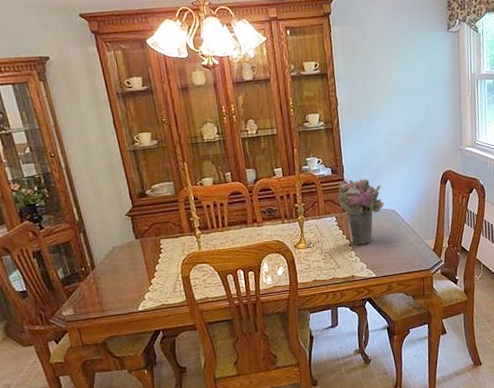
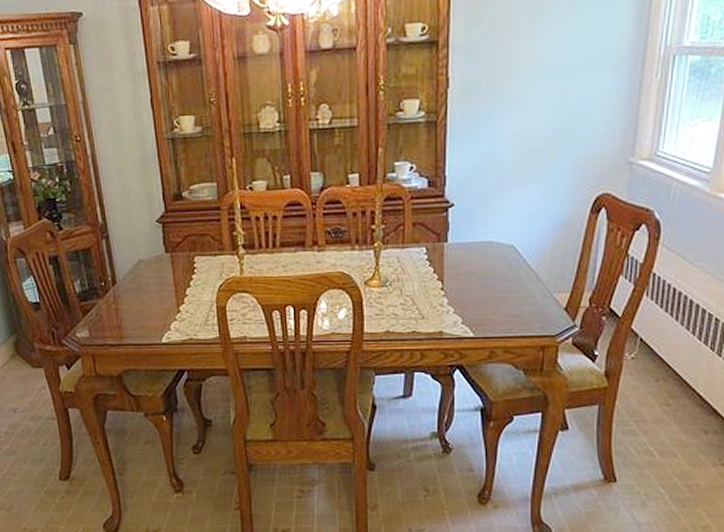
flower bouquet: present [337,179,384,245] -> none [432,197,499,290]

